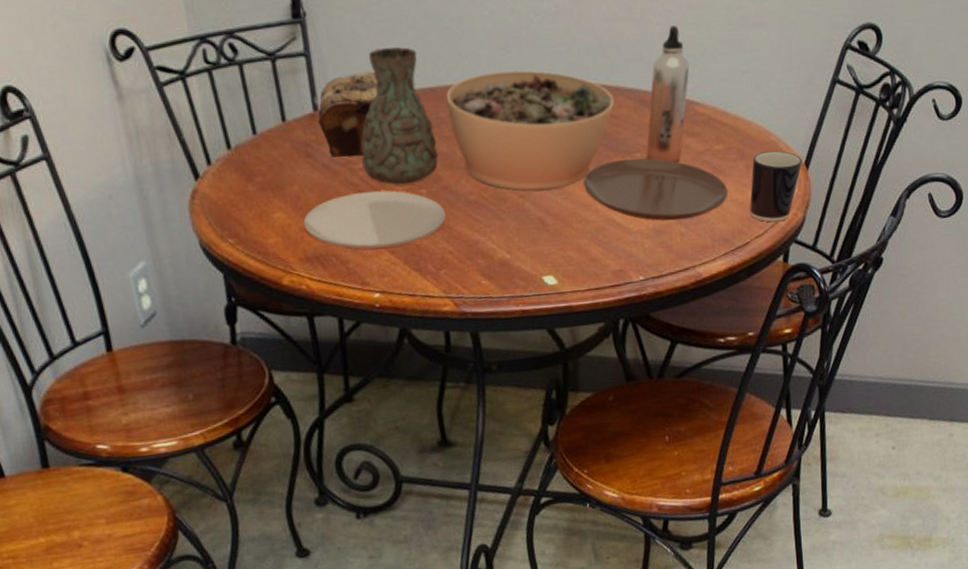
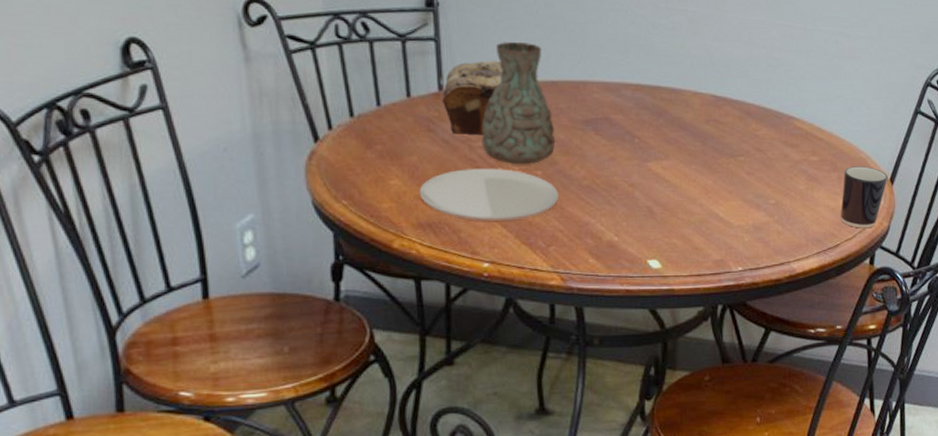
salad: present [446,70,615,192] -> none [566,73,722,182]
plate: present [583,158,728,221] -> none [690,161,822,220]
water bottle: present [646,25,690,163] -> none [749,50,791,168]

